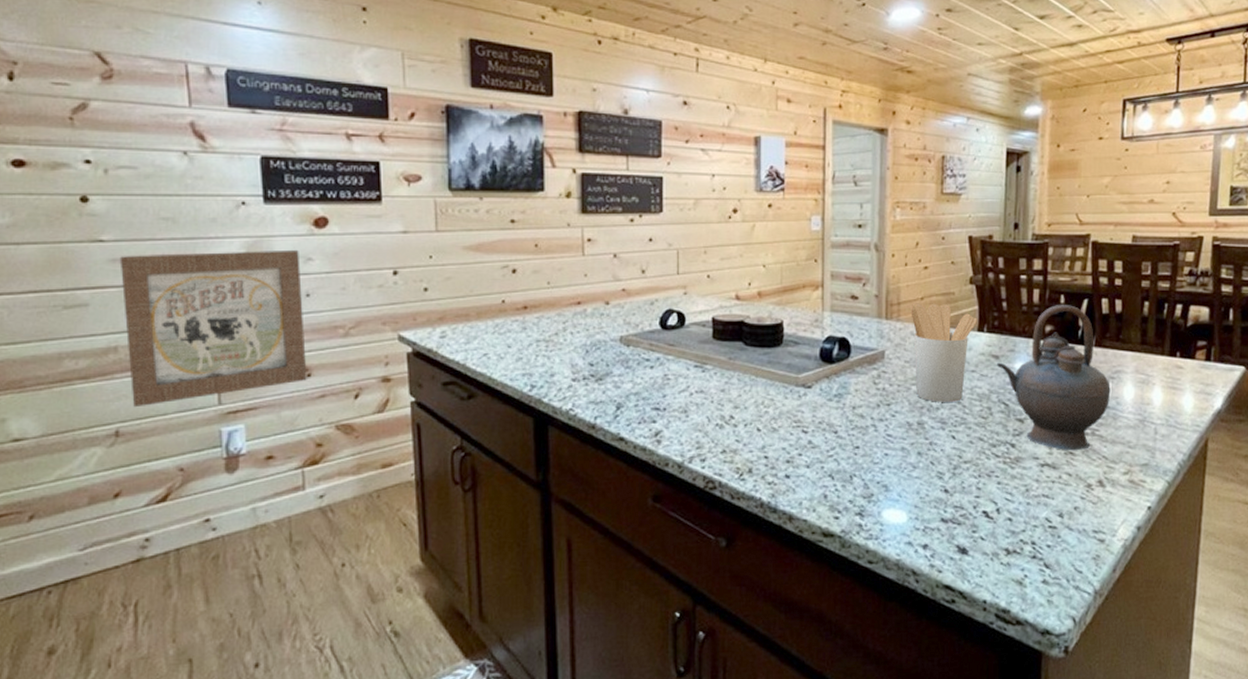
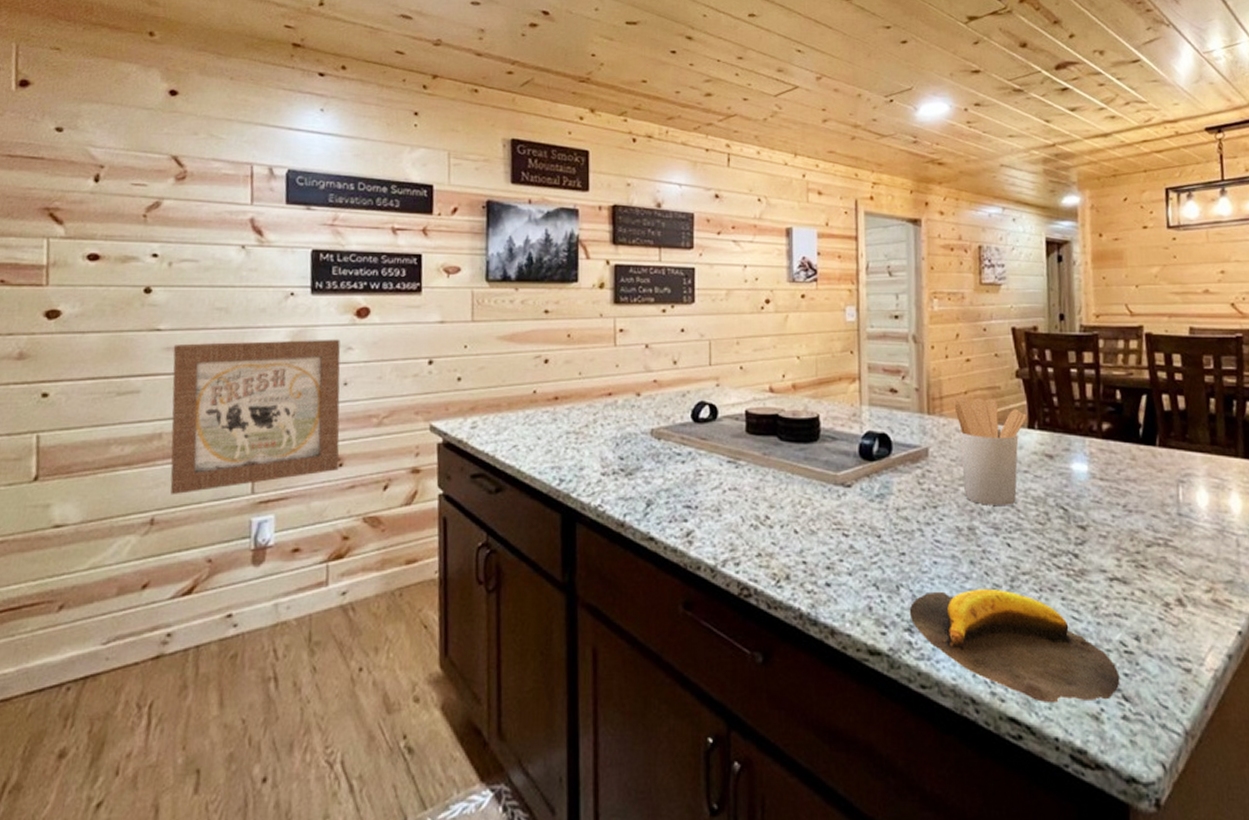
banana: none [861,476,1042,571] -> present [909,588,1119,702]
teapot: present [996,305,1111,451] -> none [1050,401,1182,564]

